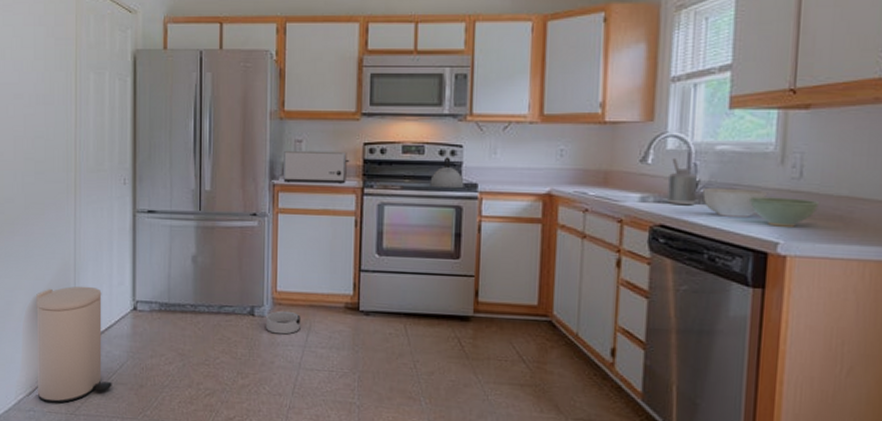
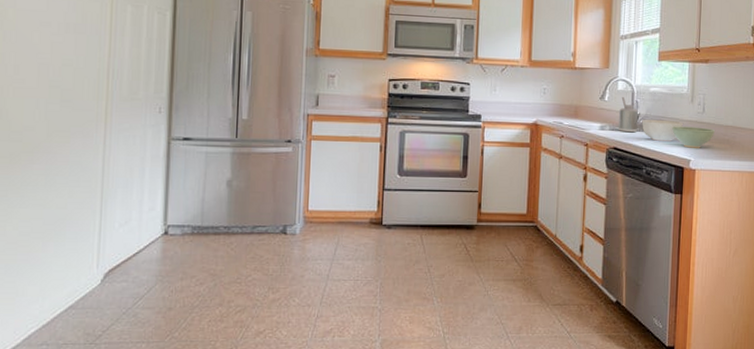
pedal bin: present [36,286,112,404] -> none [52,213,138,335]
pet bowl: present [265,310,301,335] -> none [296,228,330,250]
toaster: present [283,150,350,184] -> none [317,84,377,114]
kettle: present [430,157,464,189] -> none [443,92,471,119]

